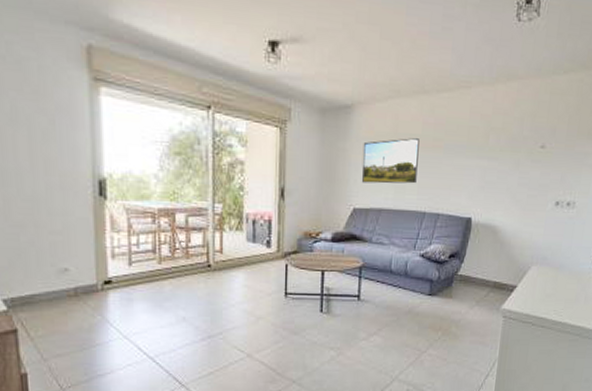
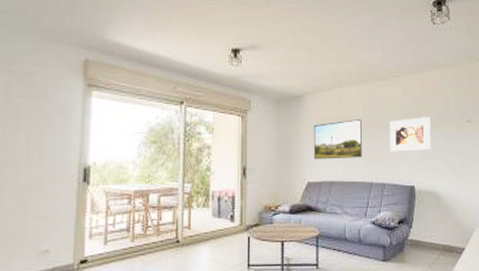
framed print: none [448,139,499,179] -> present [389,117,431,152]

